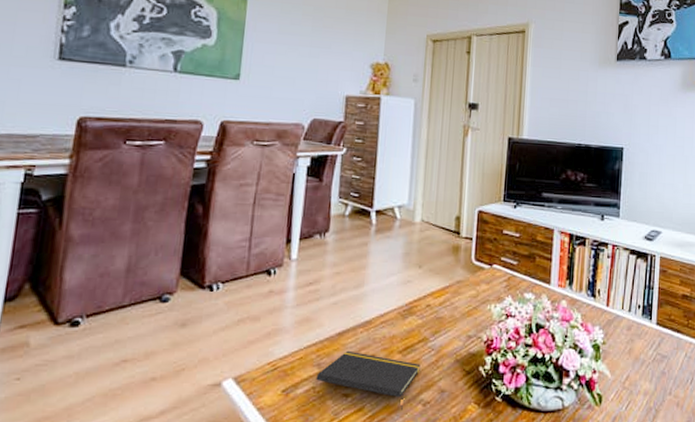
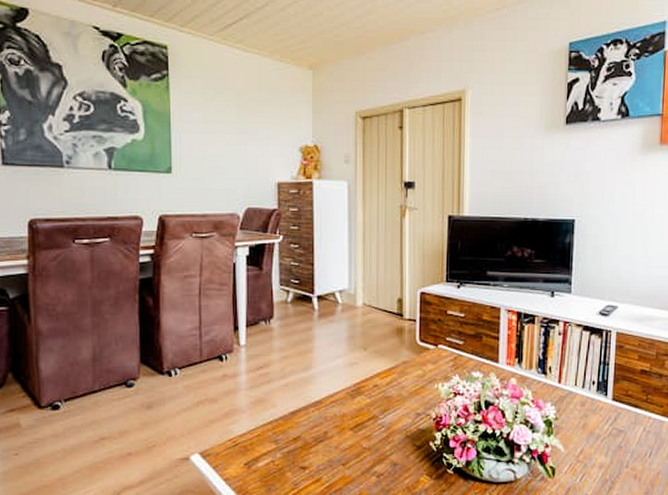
notepad: present [316,350,421,411] -> none [274,428,372,482]

